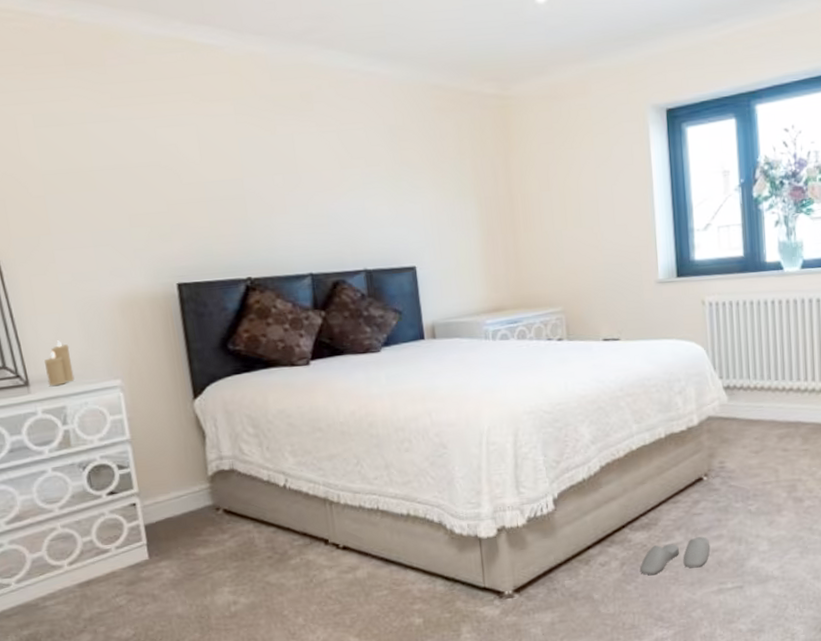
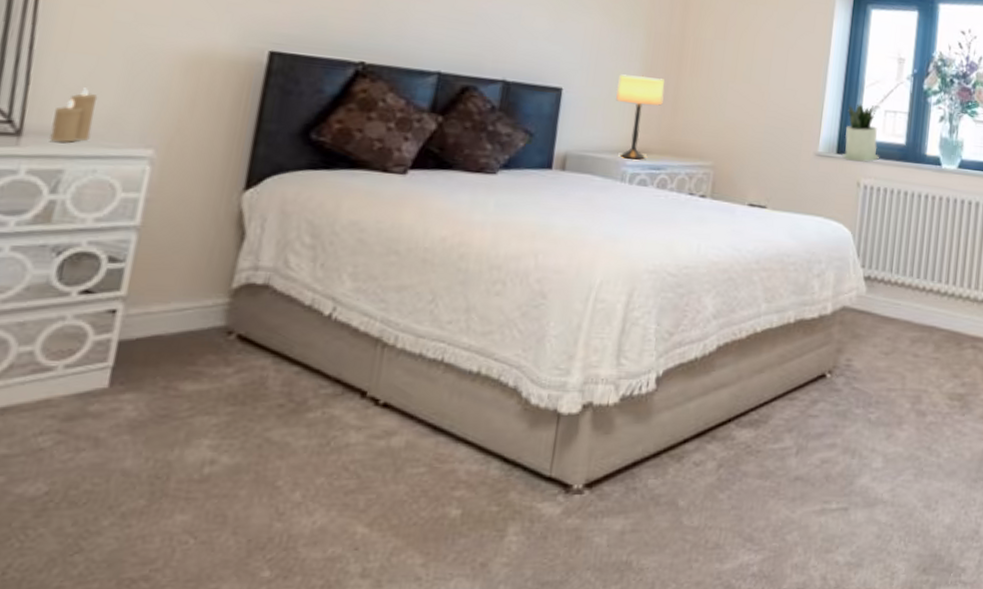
table lamp: none [462,240,506,319] -> present [616,74,665,161]
slippers: present [639,536,710,575] -> none [737,443,821,483]
planter: none [680,224,720,282] -> present [841,103,880,163]

